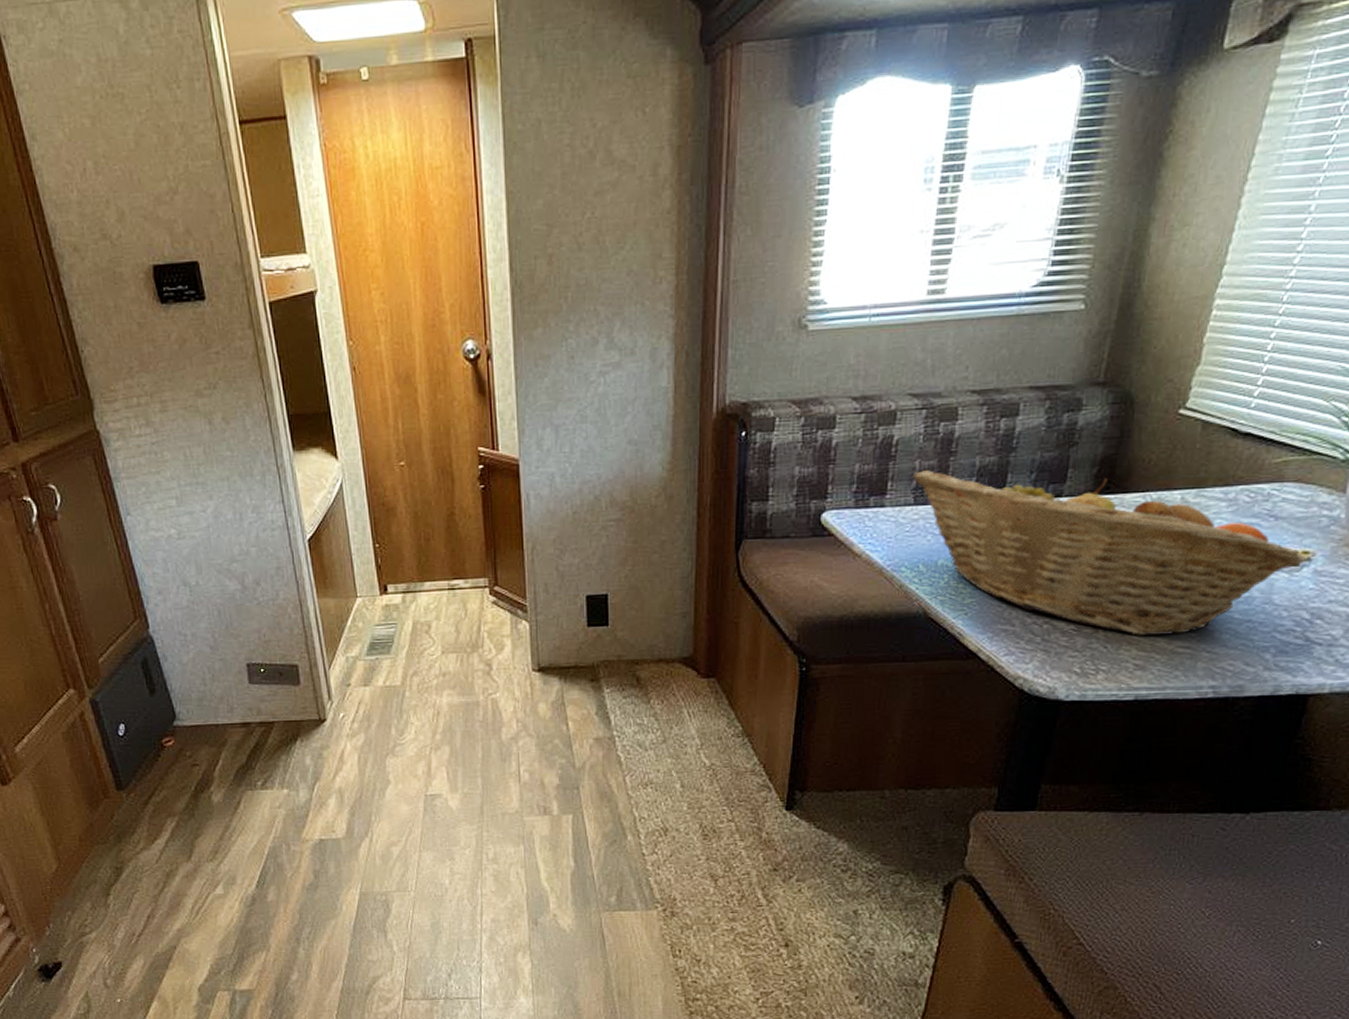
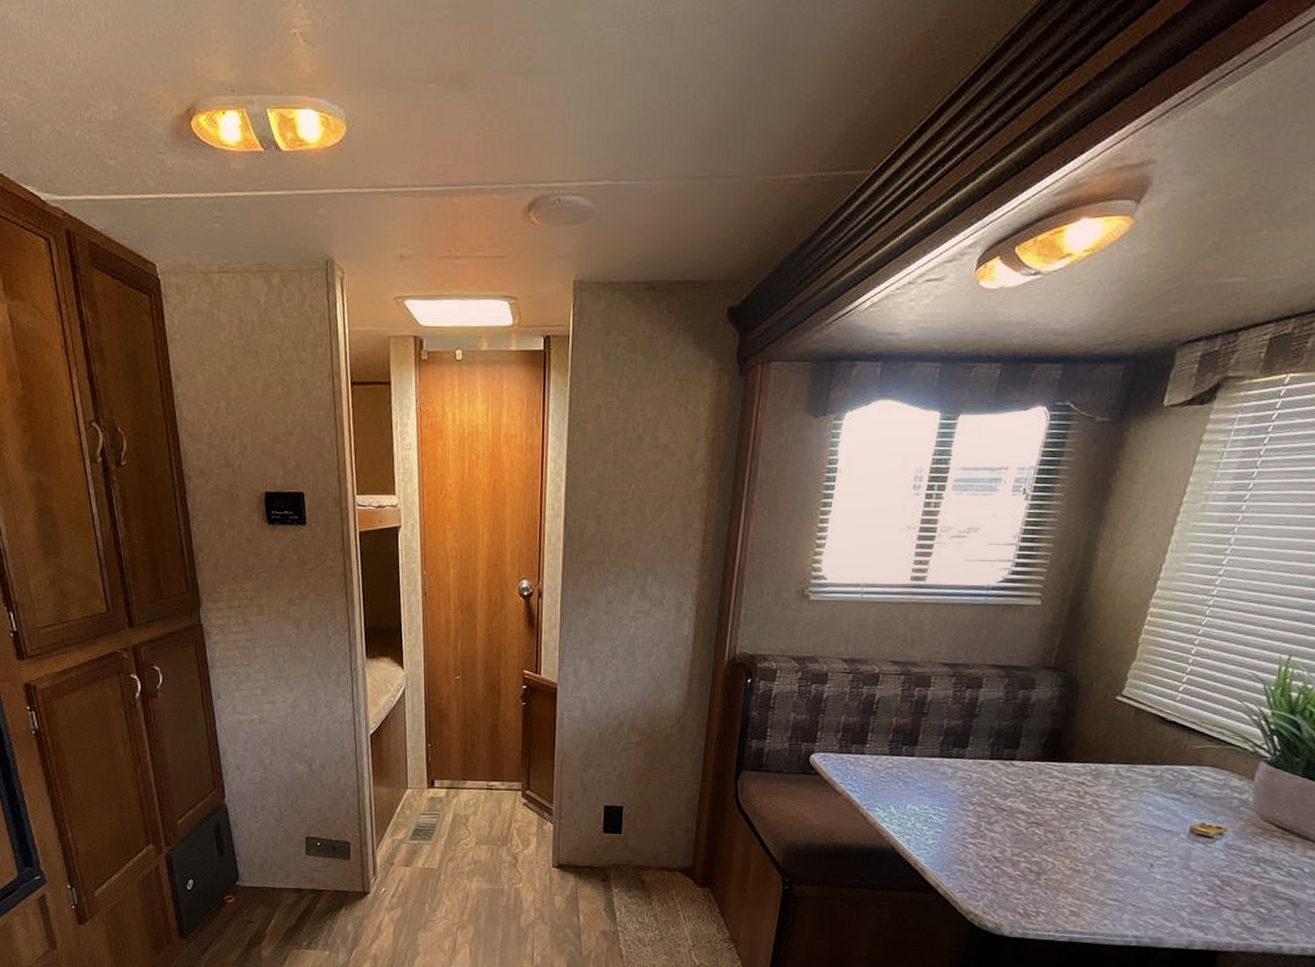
fruit basket: present [913,470,1307,636] -> none [890,726,1220,888]

